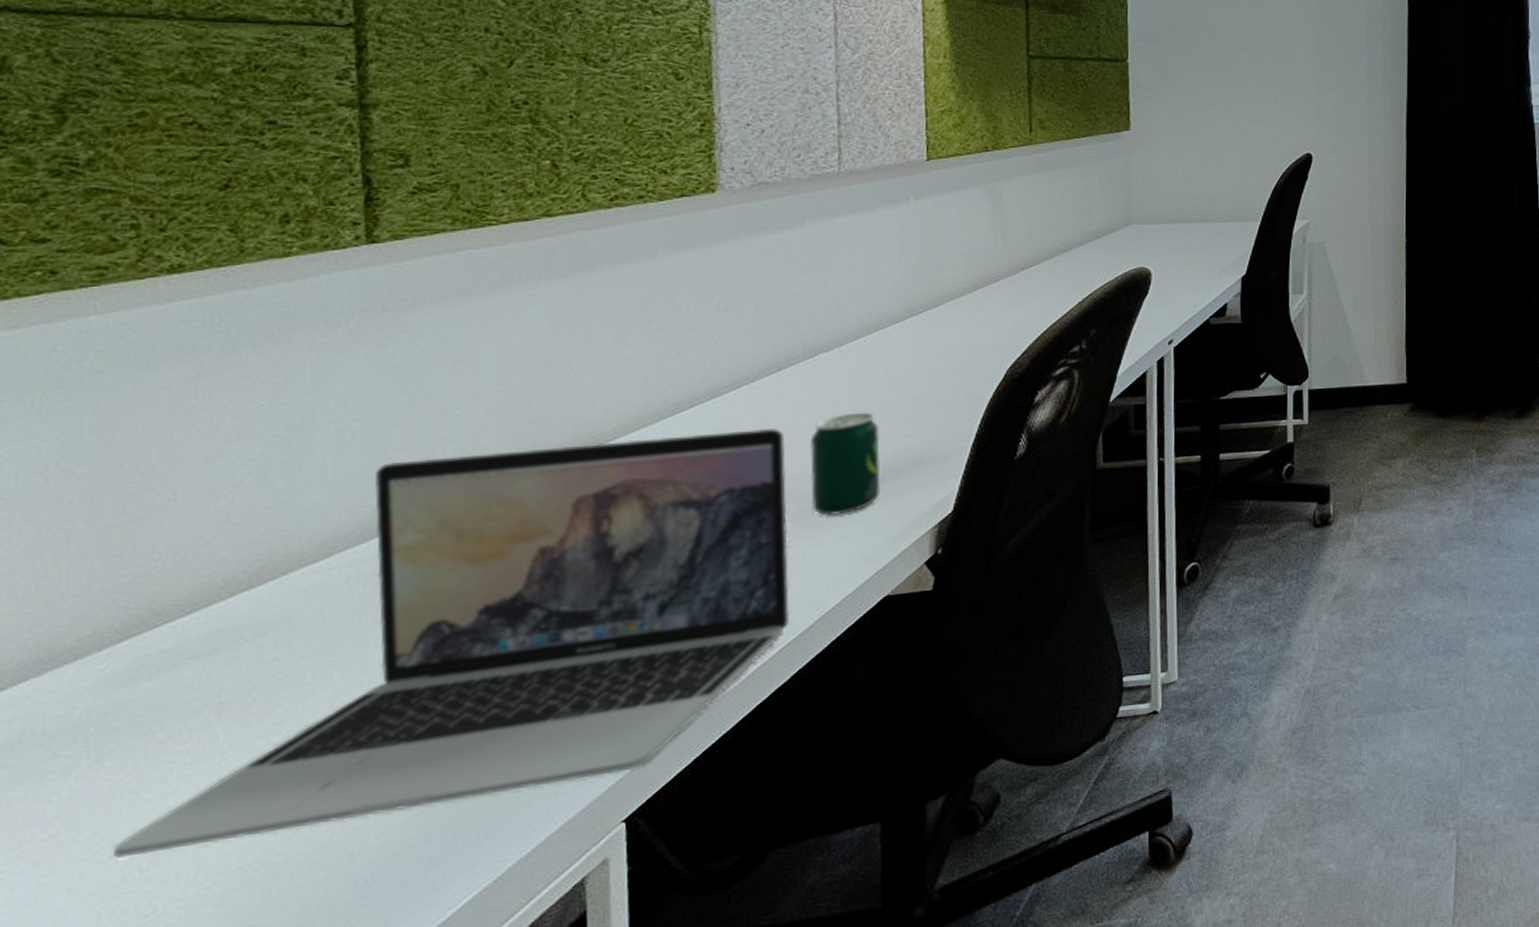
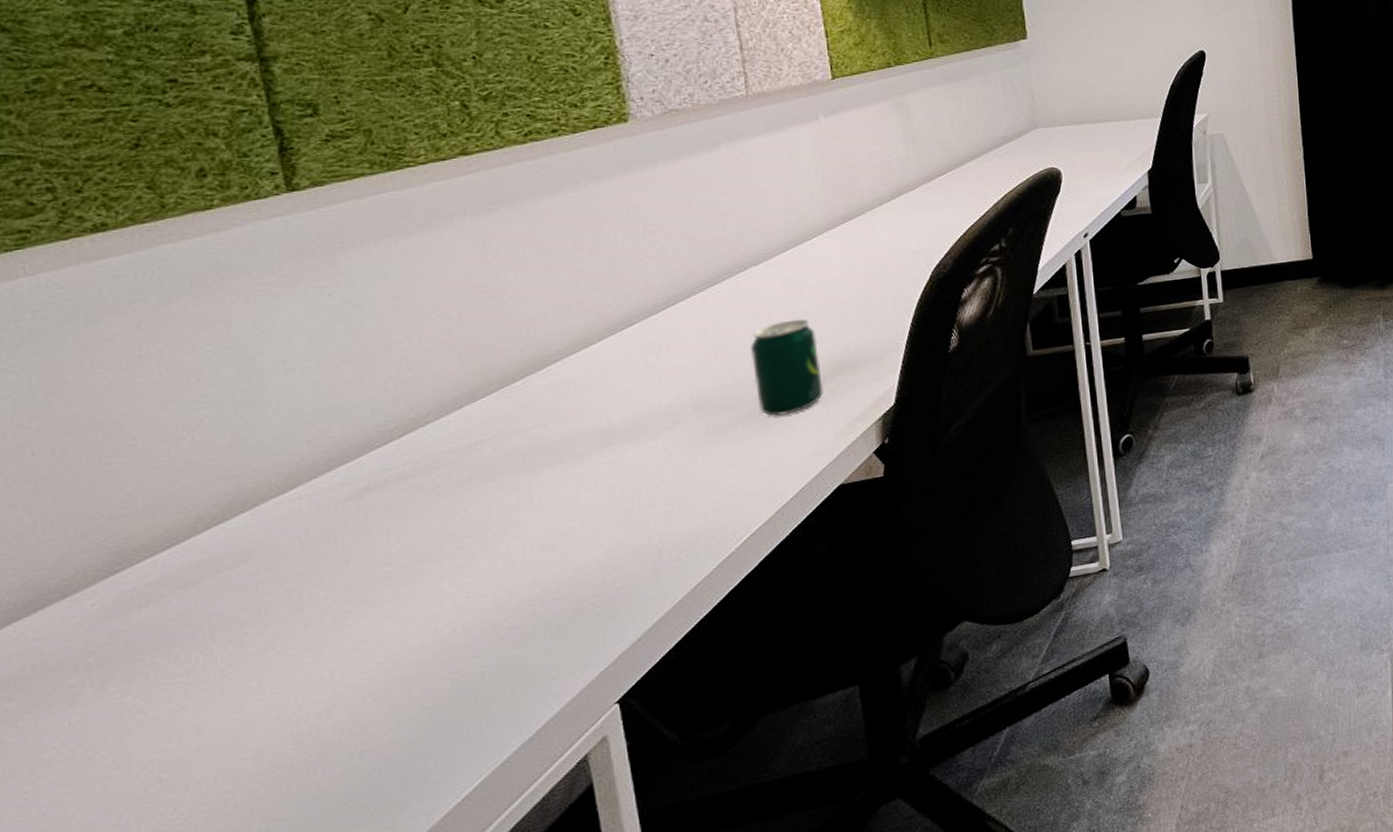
laptop: present [112,428,791,858] -> none [130,339,752,772]

